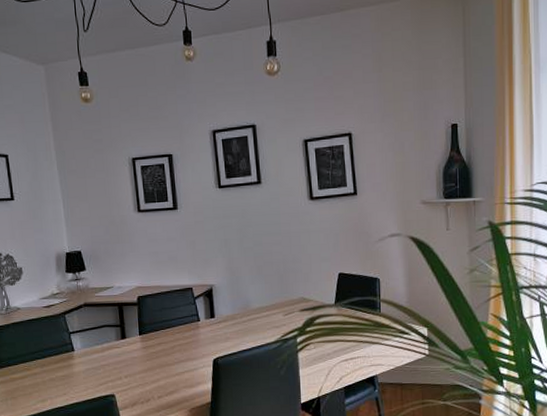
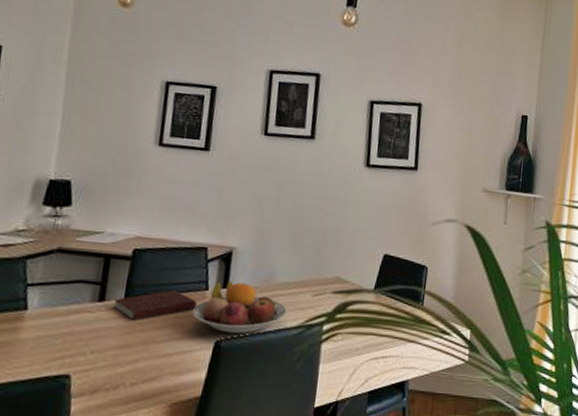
notebook: none [132,324,194,350] -> present [113,289,198,321]
fruit bowl: none [191,311,265,353] -> present [191,280,287,335]

